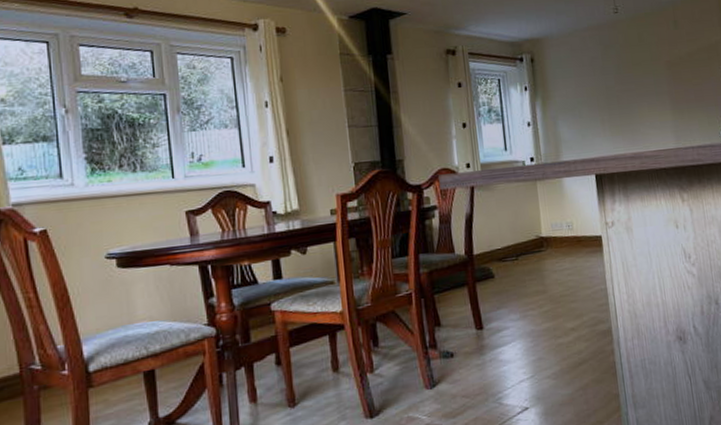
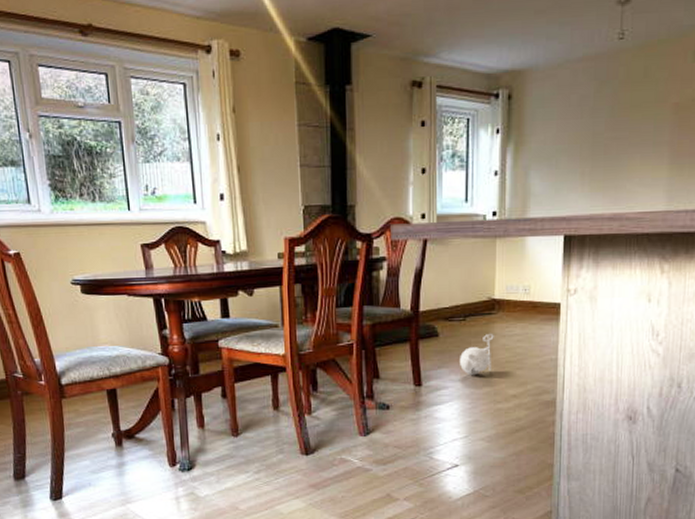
toy figurine: none [517,269,548,313] -> present [460,333,494,375]

